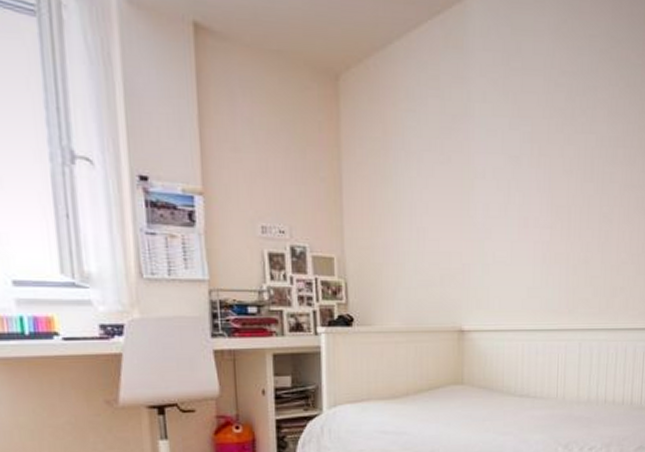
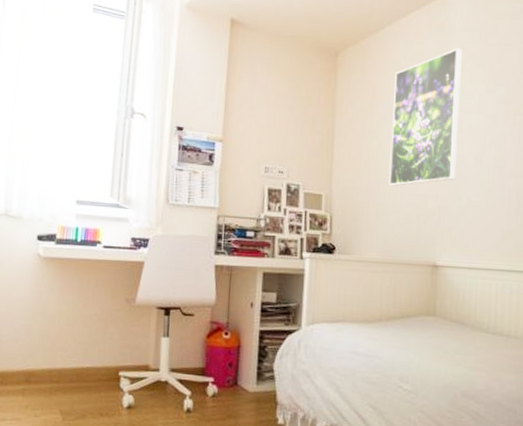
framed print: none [408,72,482,243] -> present [389,48,462,186]

